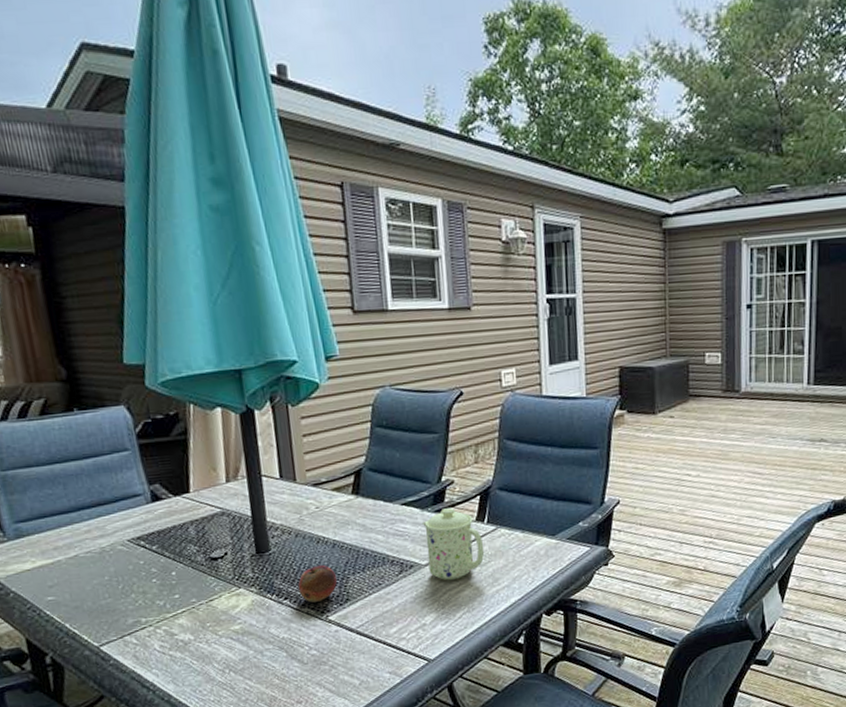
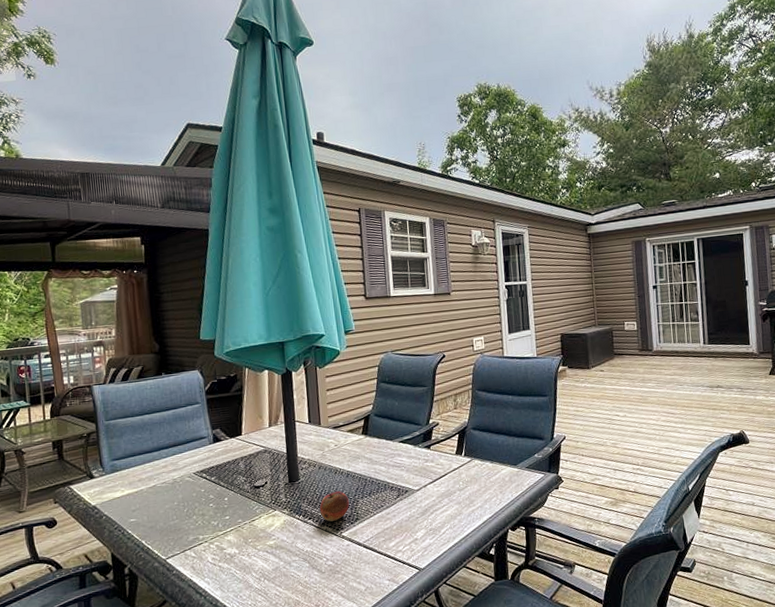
mug: present [422,508,485,581] -> none [415,444,463,503]

